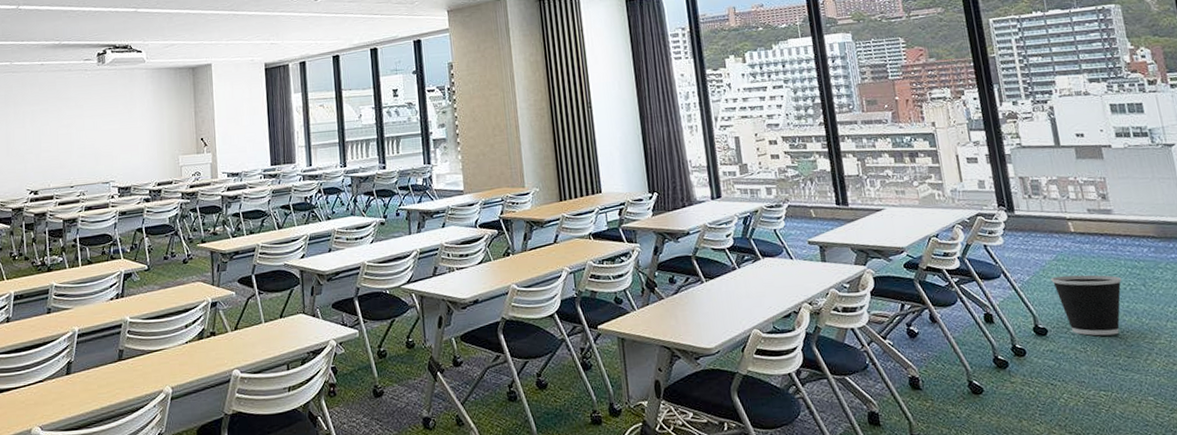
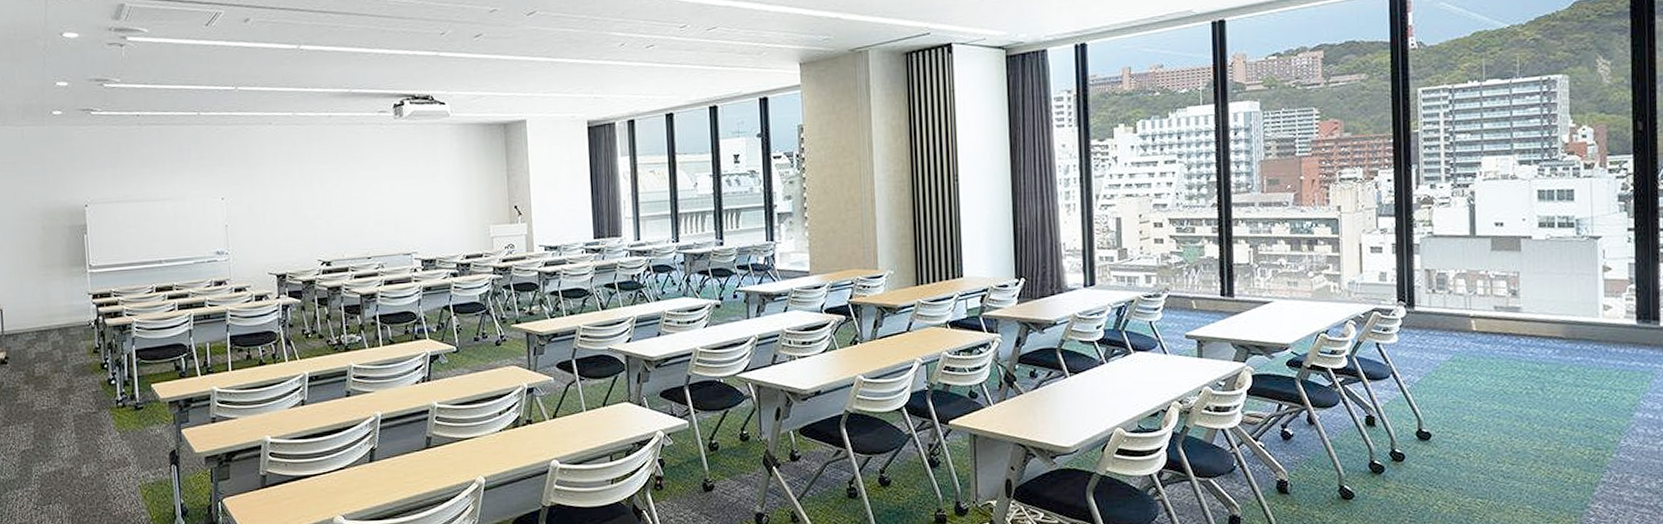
wastebasket: present [1051,274,1122,336] -> none [1443,377,1519,442]

